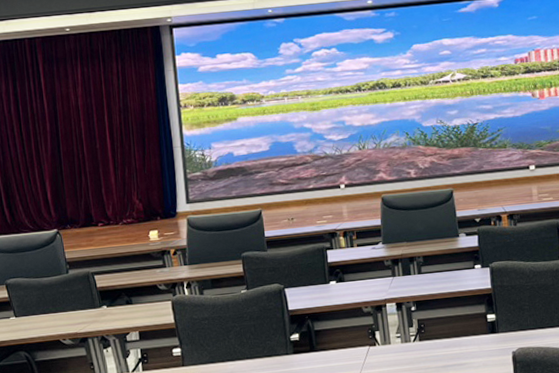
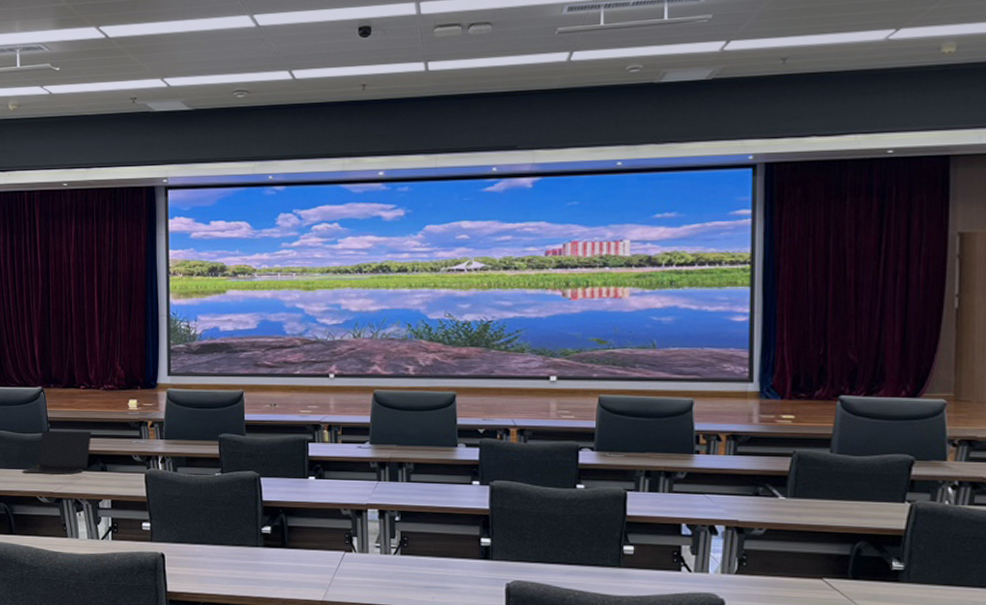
laptop: none [42,267,114,319] -> present [22,430,92,475]

